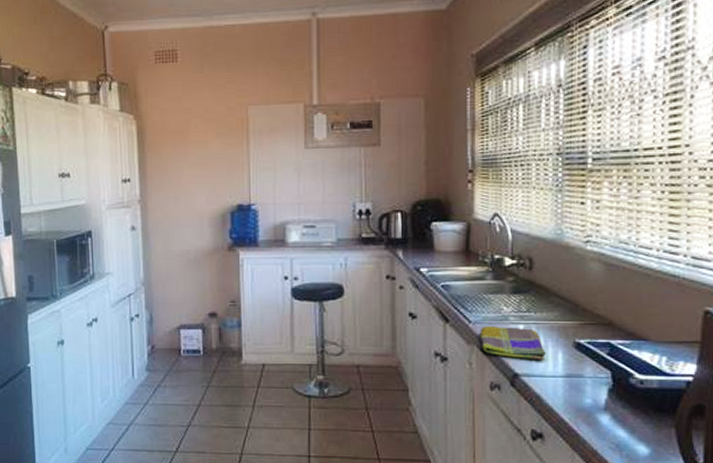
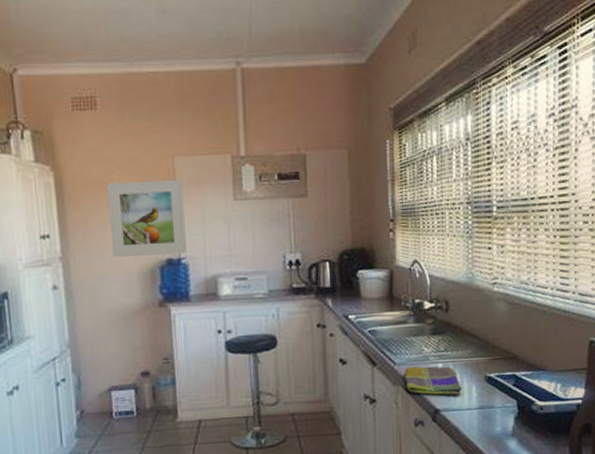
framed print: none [184,128,256,202] -> present [107,180,186,258]

